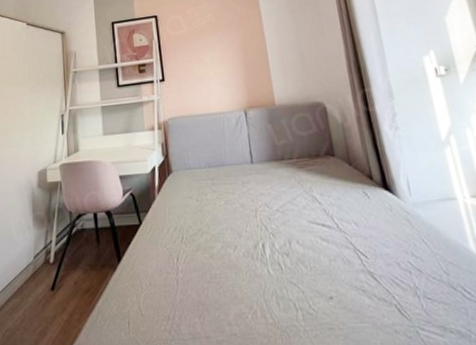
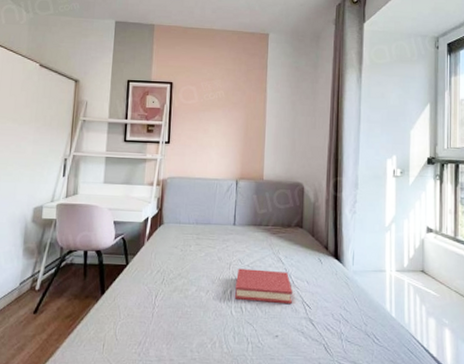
hardback book: none [266,213,342,255] -> present [235,268,292,304]

